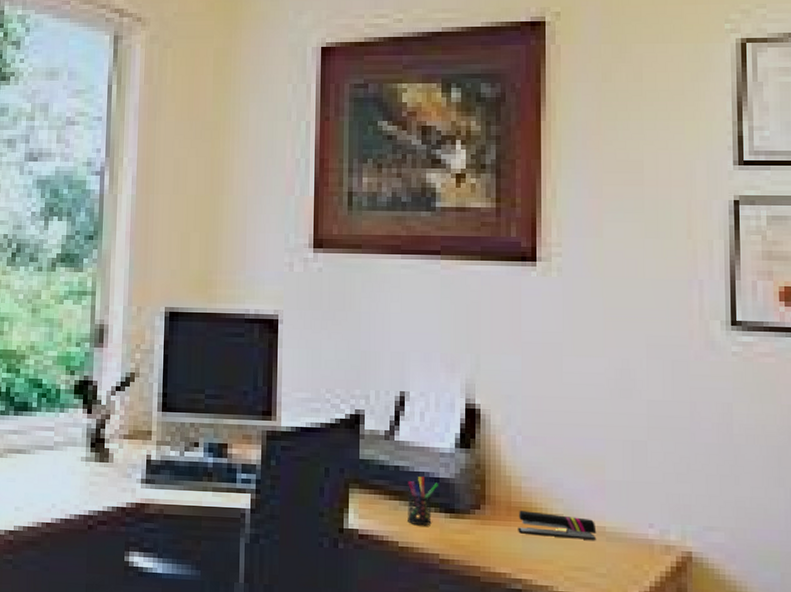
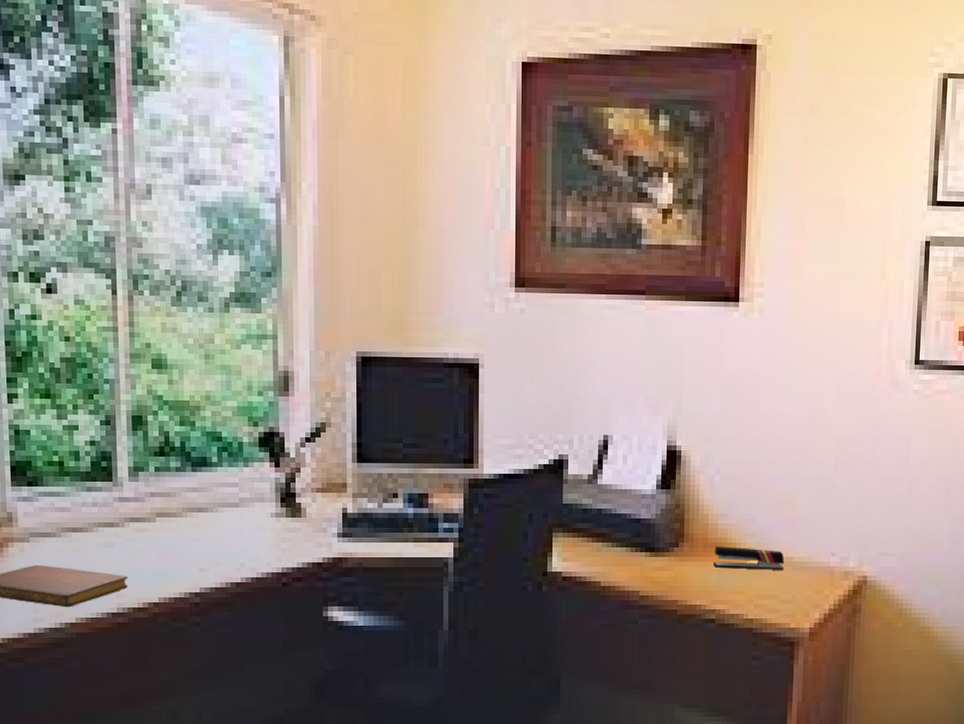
pen holder: present [408,477,438,526] -> none [610,518,640,565]

